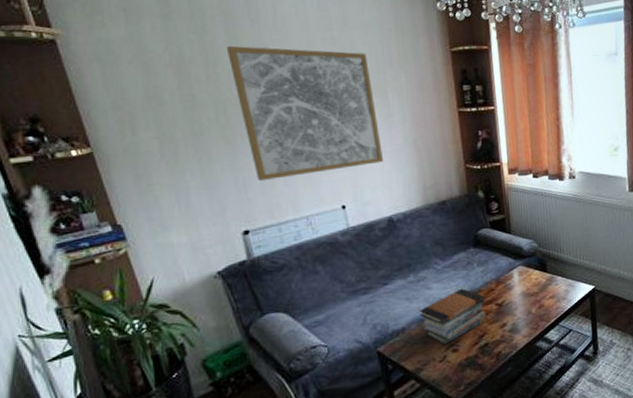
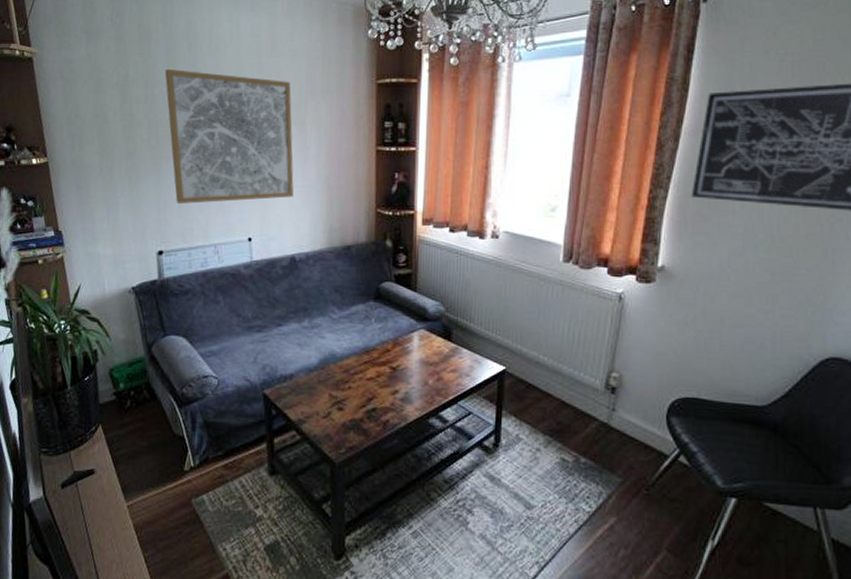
book stack: present [418,288,487,345] -> none [309,343,379,401]

